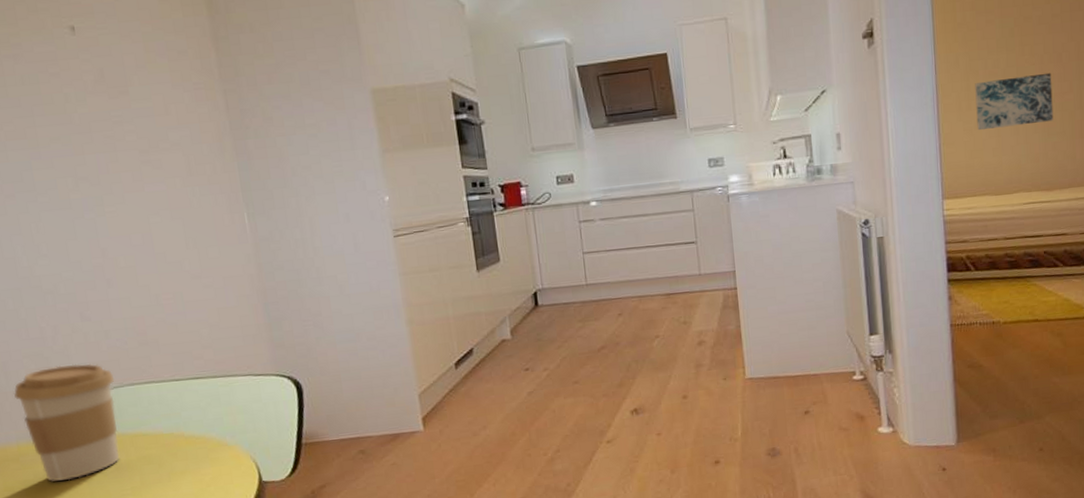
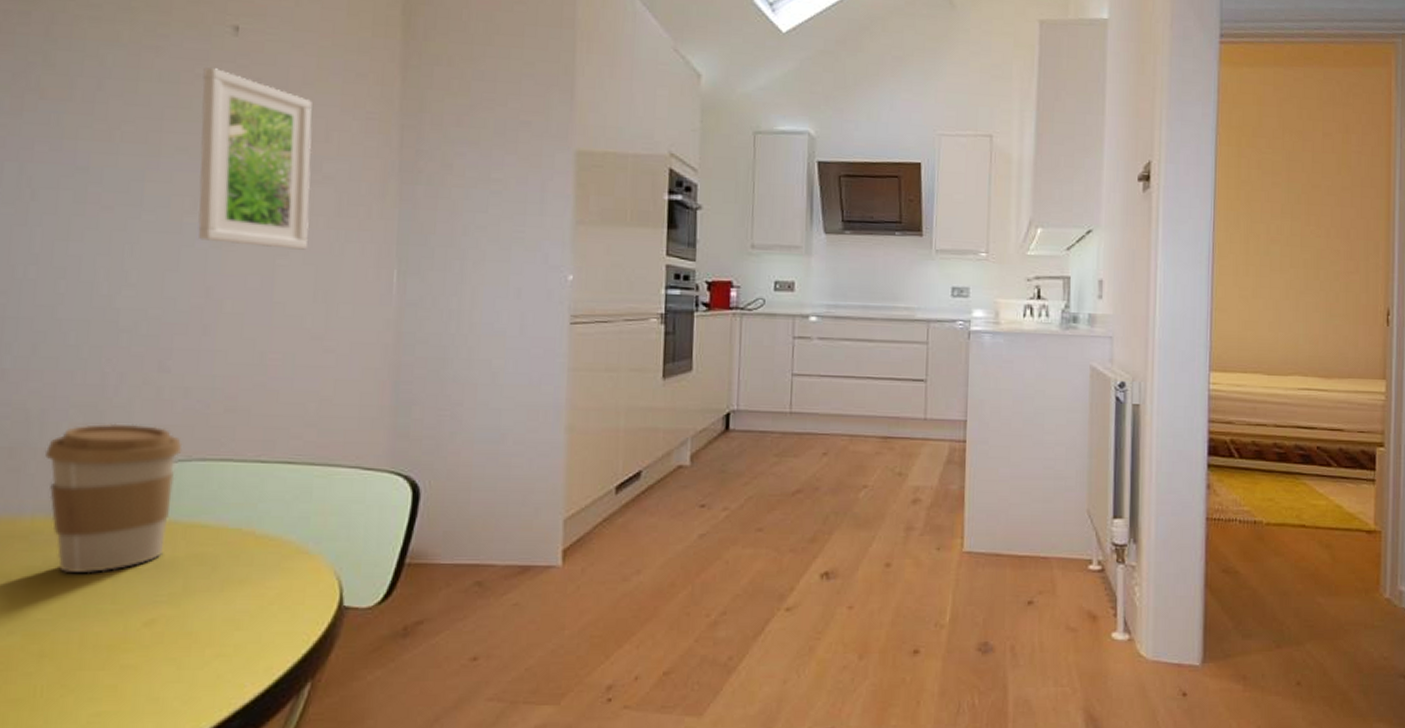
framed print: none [55,66,172,212] -> present [198,67,312,250]
wall art: present [975,72,1054,131] -> none [1254,247,1338,301]

